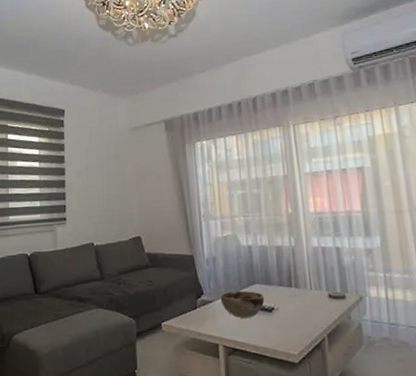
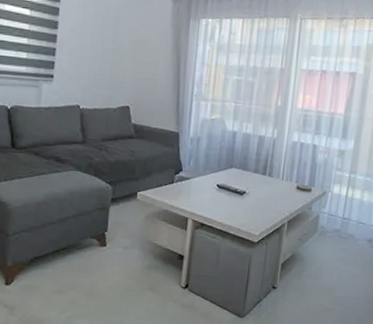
decorative bowl: present [220,291,265,318] -> none [197,172,239,198]

